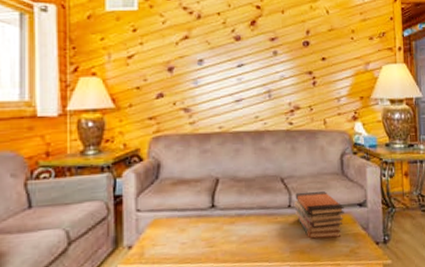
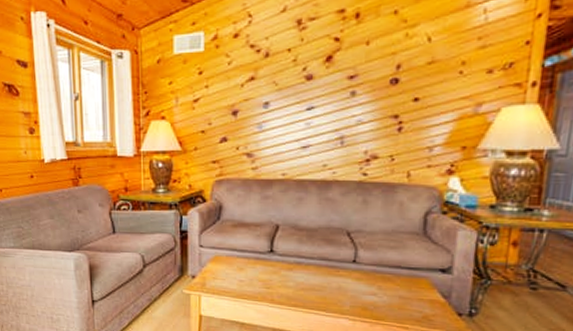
book stack: present [294,191,344,239] -> none [360,248,421,301]

